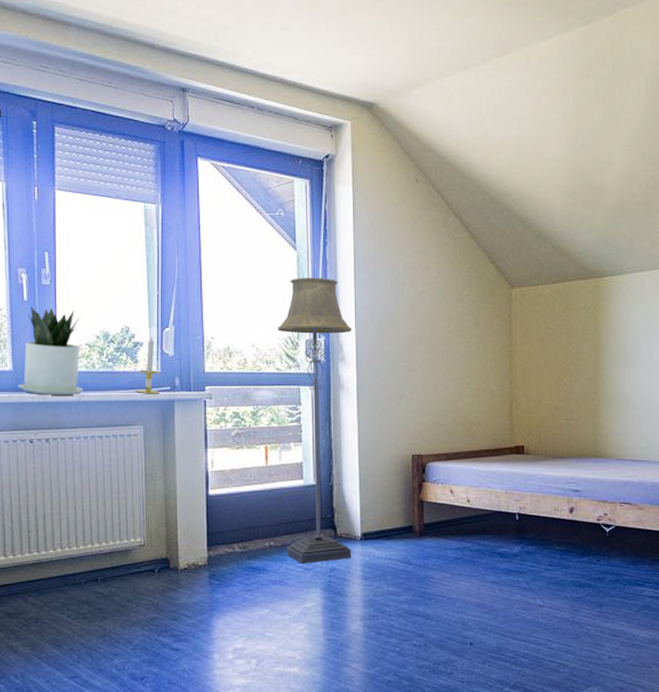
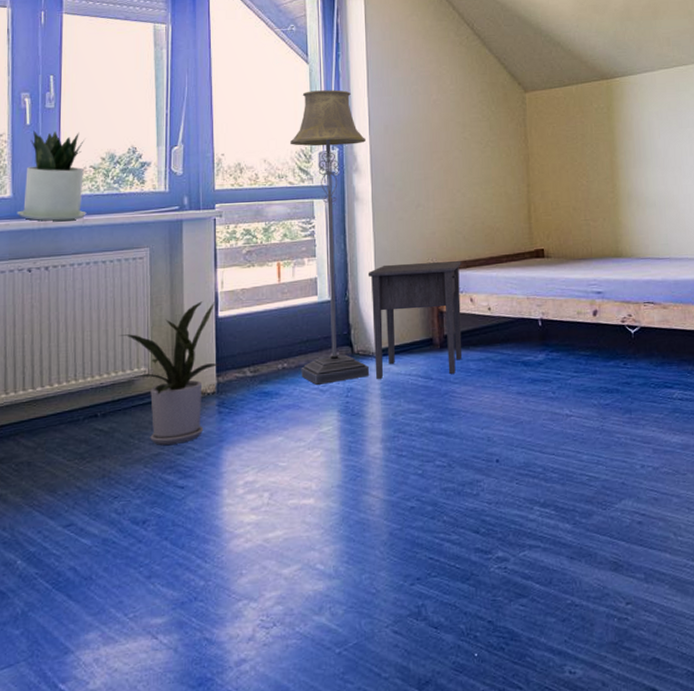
house plant: none [117,479,214,610] -> present [120,301,224,445]
candle: present [137,336,160,394] -> none [143,156,168,215]
nightstand: none [351,453,443,561] -> present [367,261,462,379]

